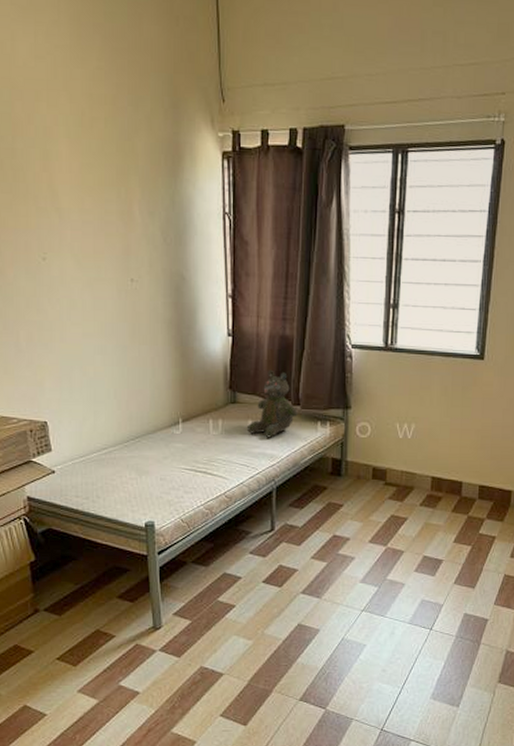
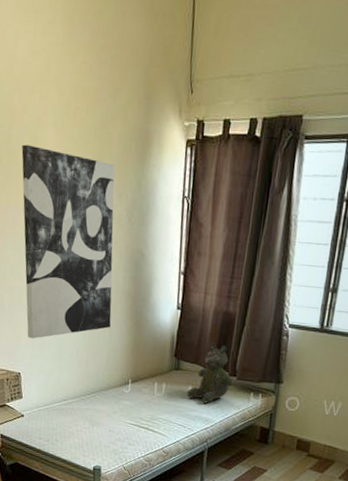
wall art: none [29,159,152,381] -> present [21,144,115,339]

